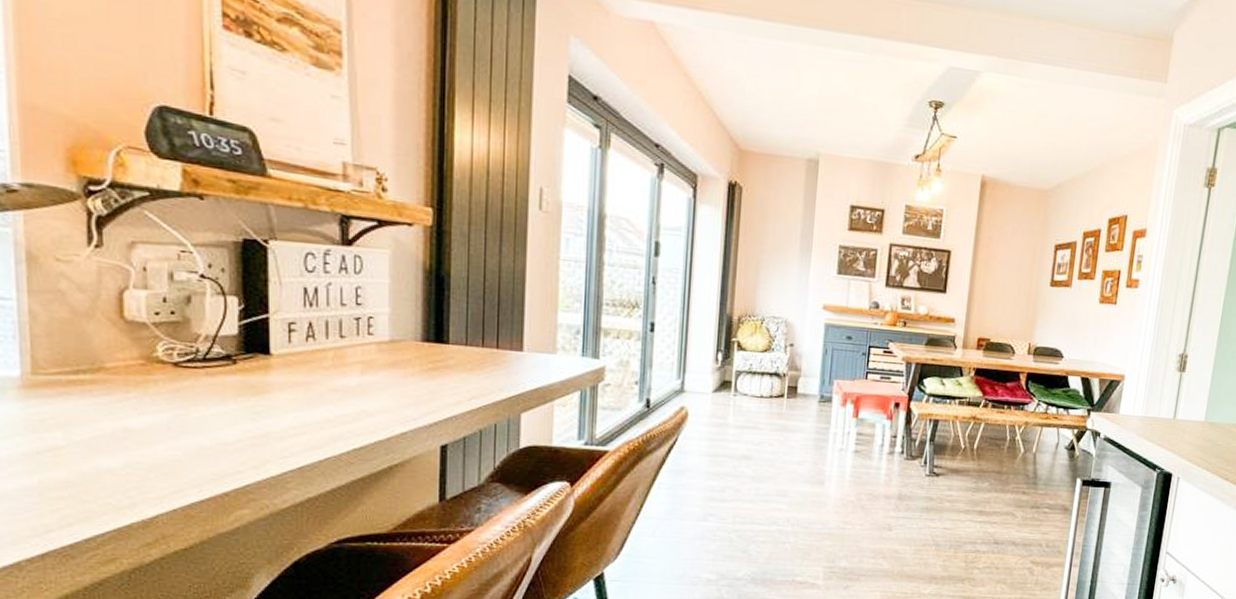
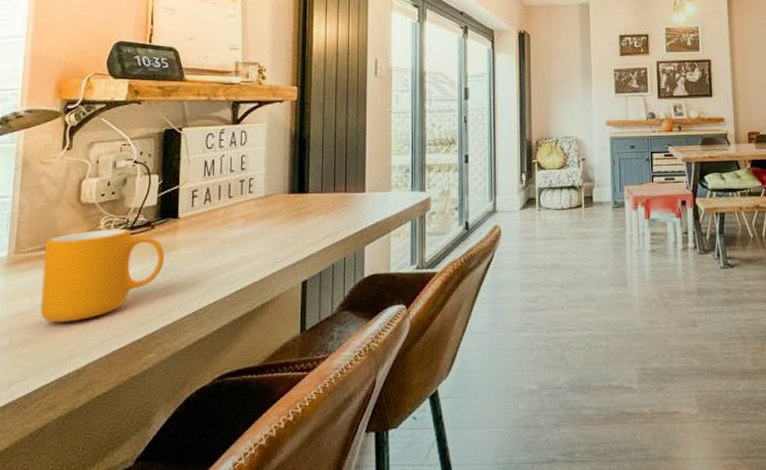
mug: none [76,356,255,465] -> present [40,228,165,322]

